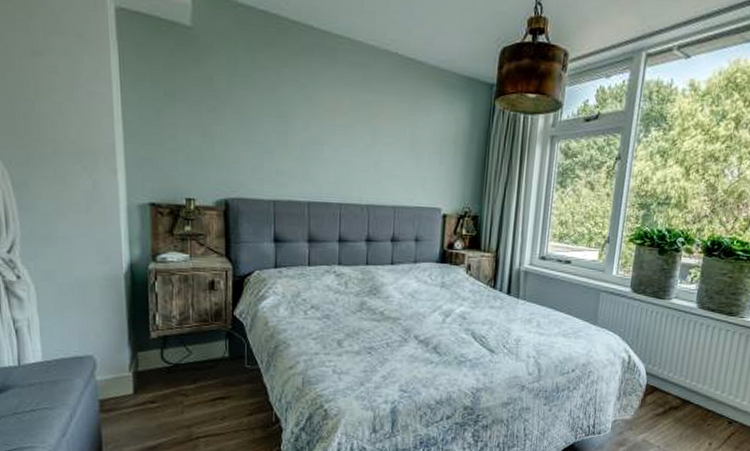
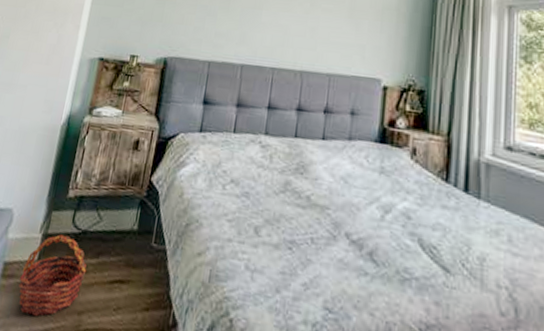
basket: none [120,370,187,435] -> present [18,234,87,316]

